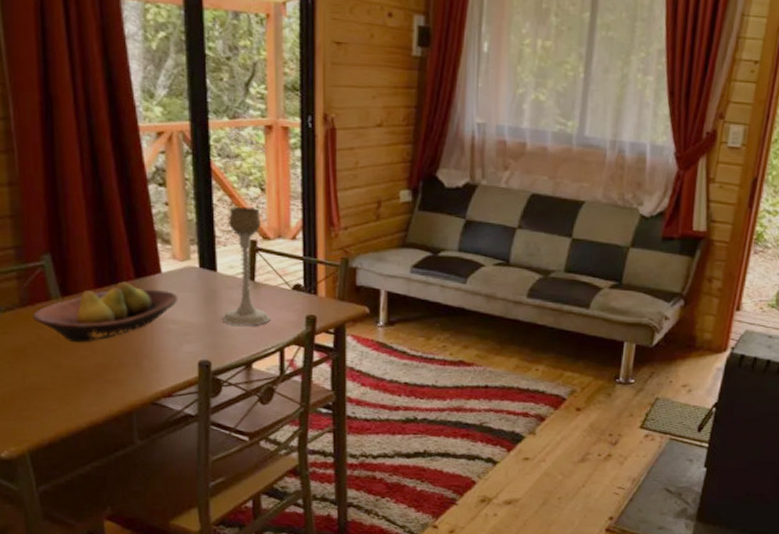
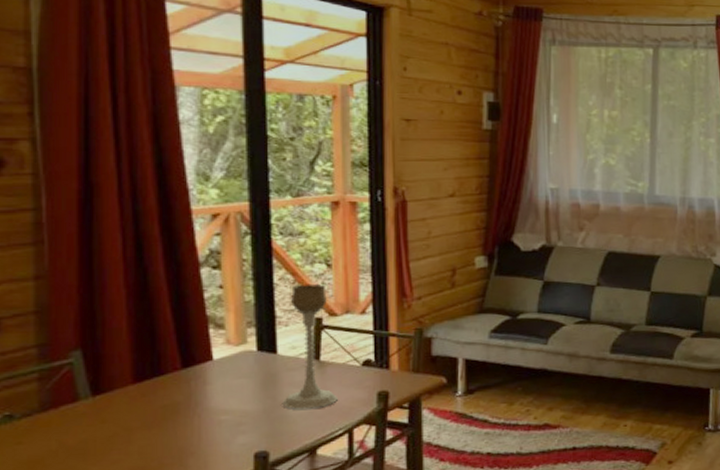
fruit bowl: present [33,281,178,343] -> none [55,373,232,447]

